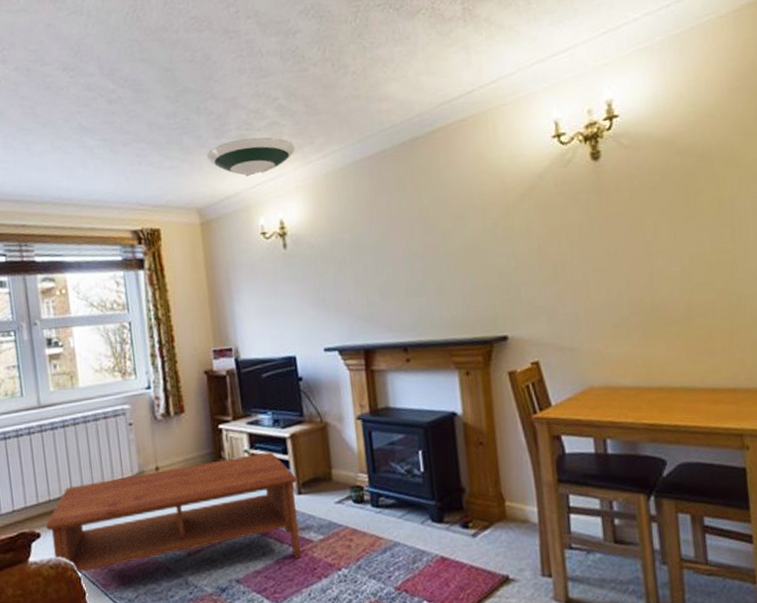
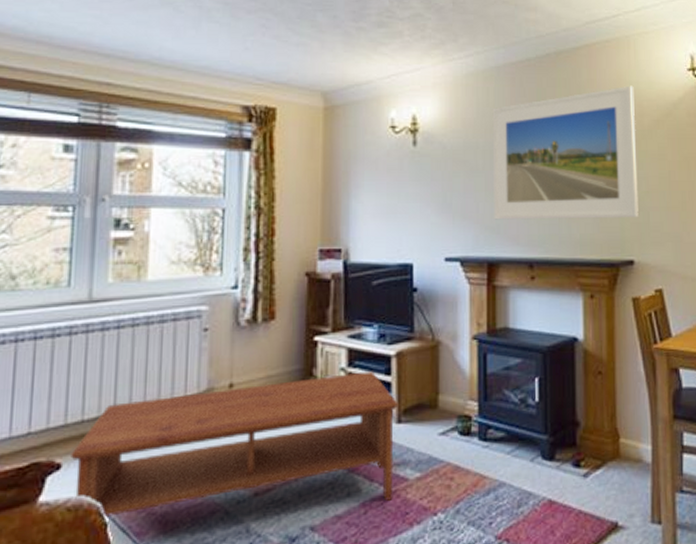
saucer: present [207,137,296,178] -> none [341,26,438,67]
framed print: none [354,162,509,310] -> present [492,85,639,220]

